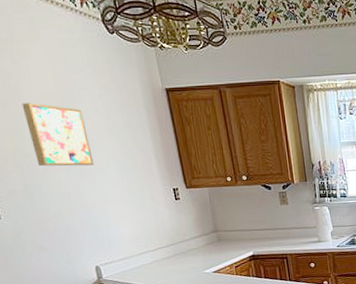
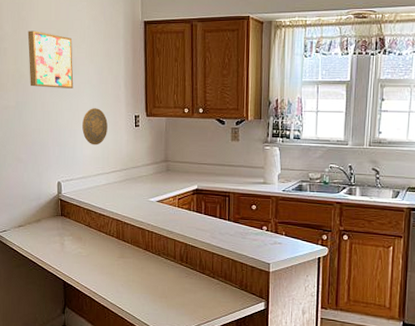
decorative plate: none [112,184,145,224] -> present [82,108,108,146]

